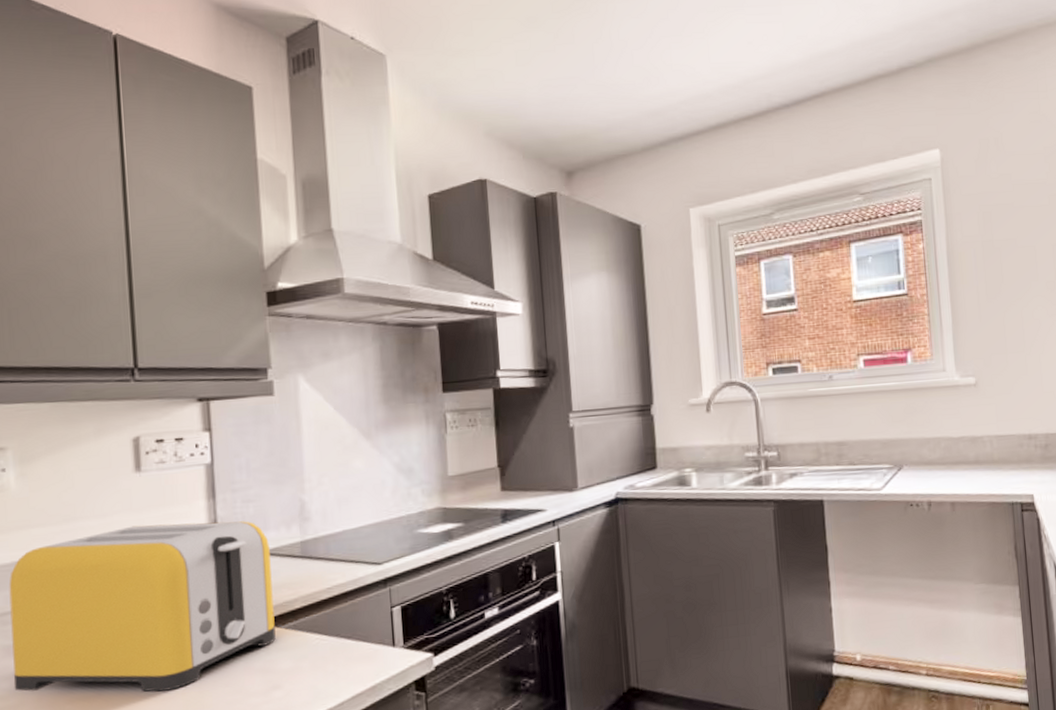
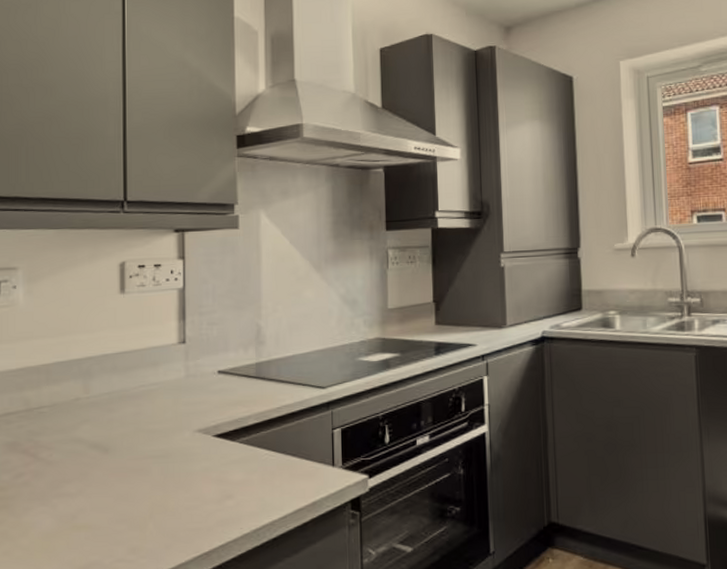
toaster: present [9,521,276,692] -> none [12,341,231,493]

